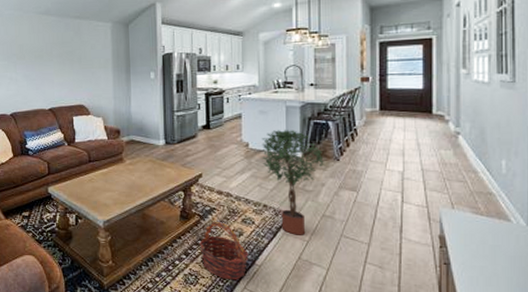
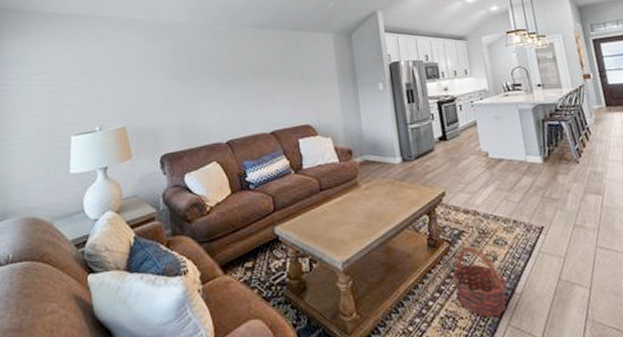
potted tree: present [261,130,324,235] -> none [500,134,565,252]

